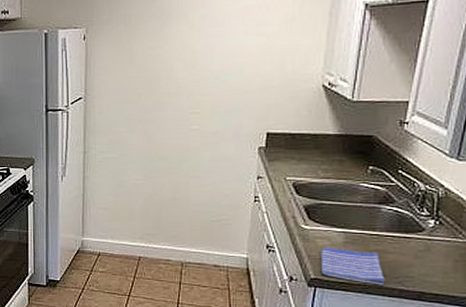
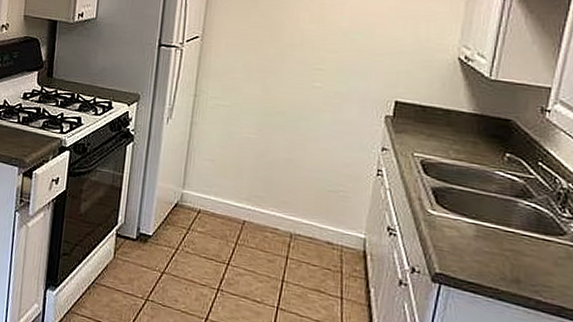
dish towel: present [320,247,385,285] -> none [447,238,520,293]

